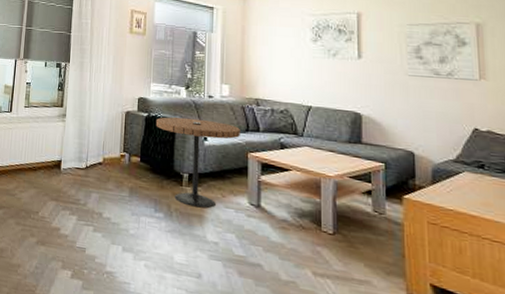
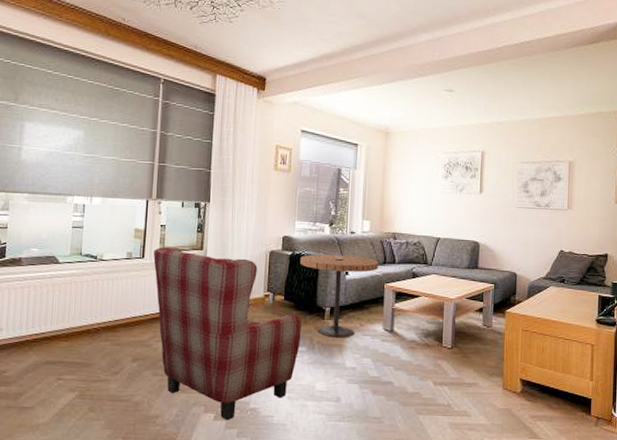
armchair: none [19,102,159,281] -> present [153,246,302,421]

